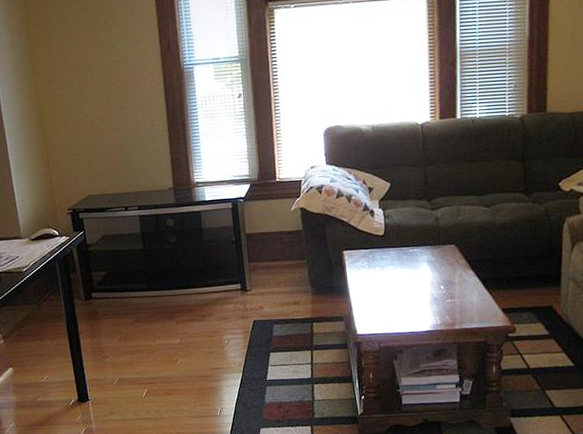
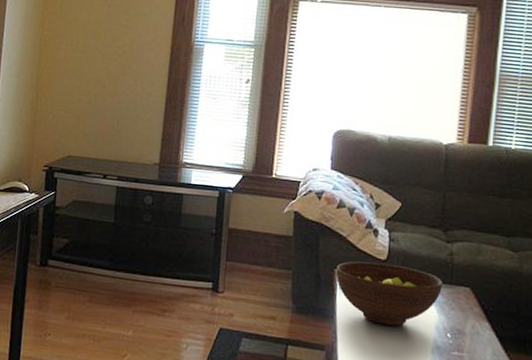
fruit bowl: none [343,237,432,290] -> present [336,261,443,326]

